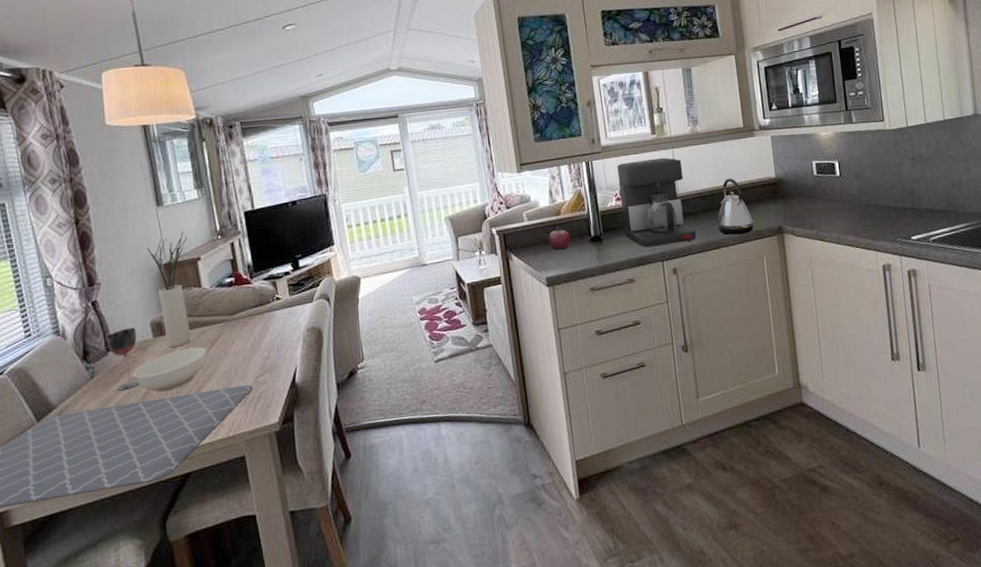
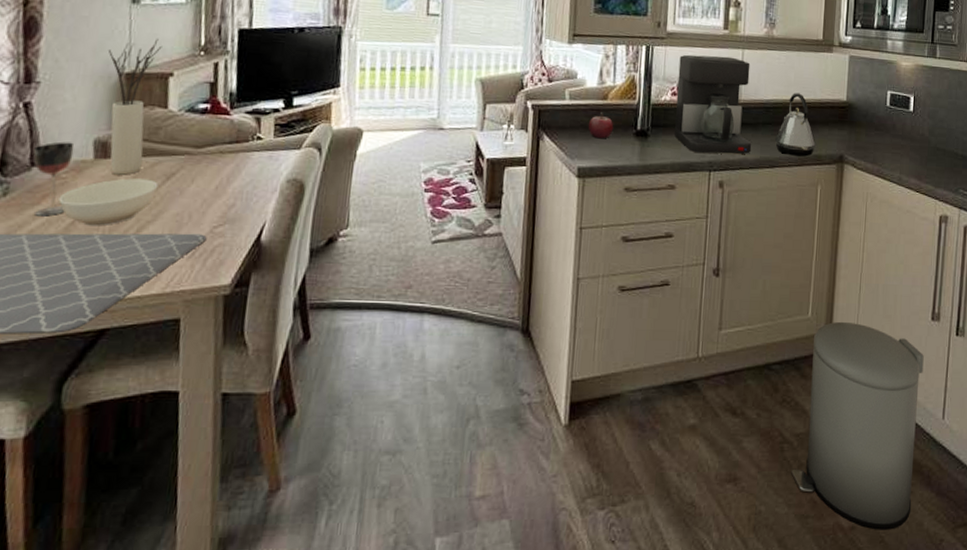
pedal bin: none [784,373,903,554] -> present [790,321,924,530]

